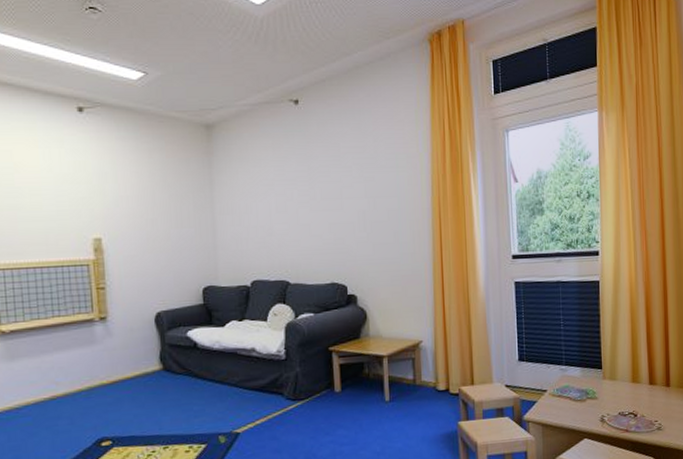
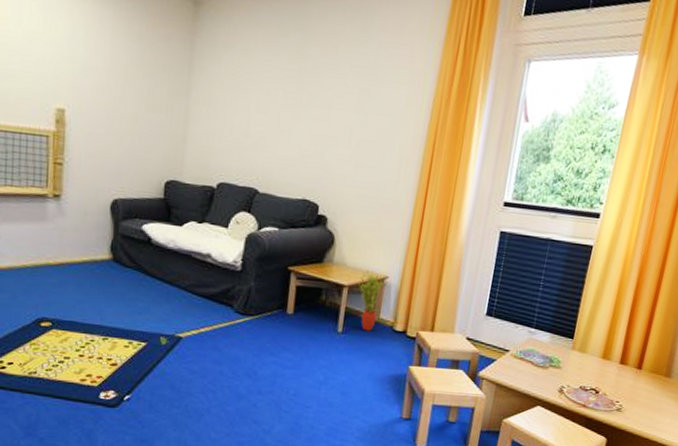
potted plant: none [396,337,419,396] -> present [358,270,383,331]

